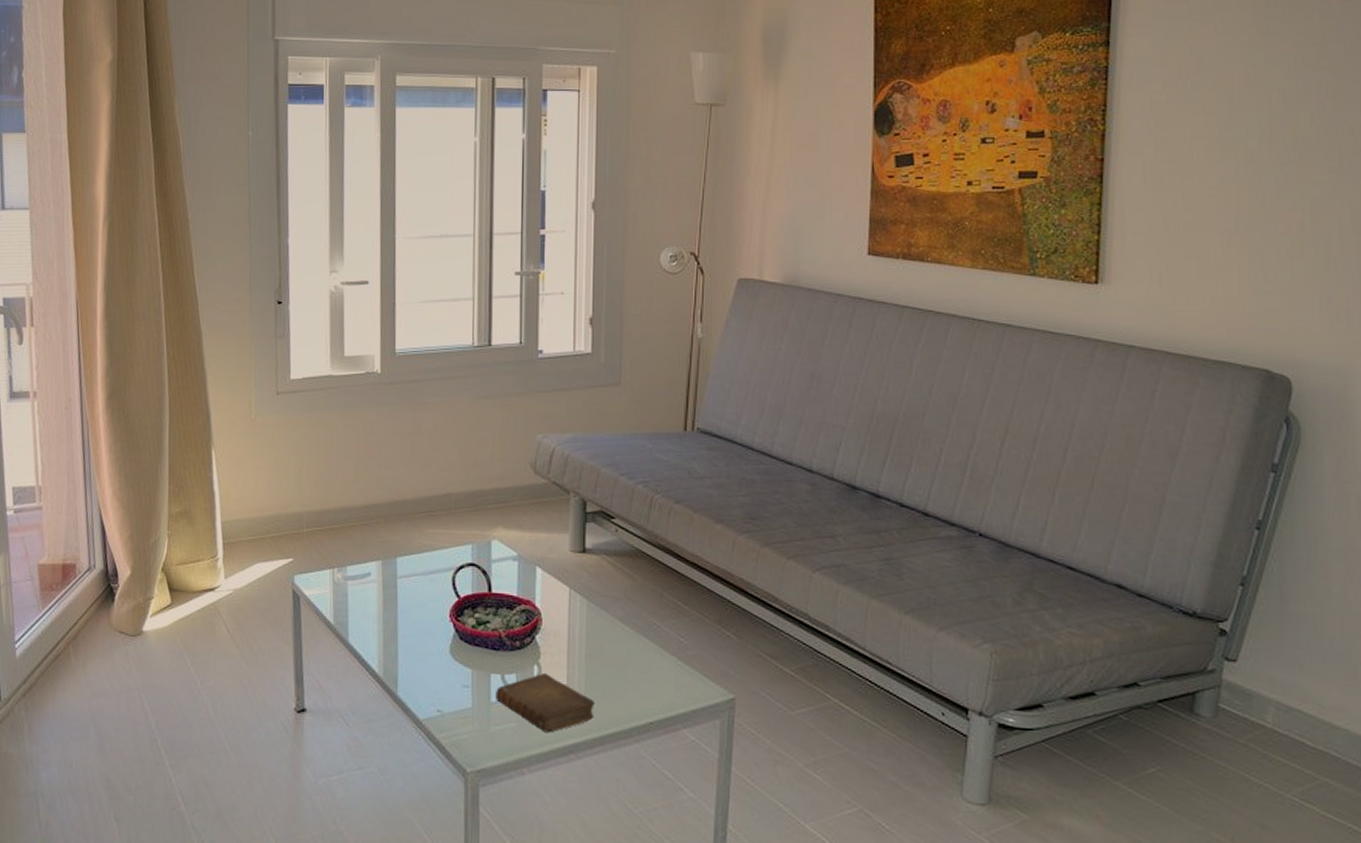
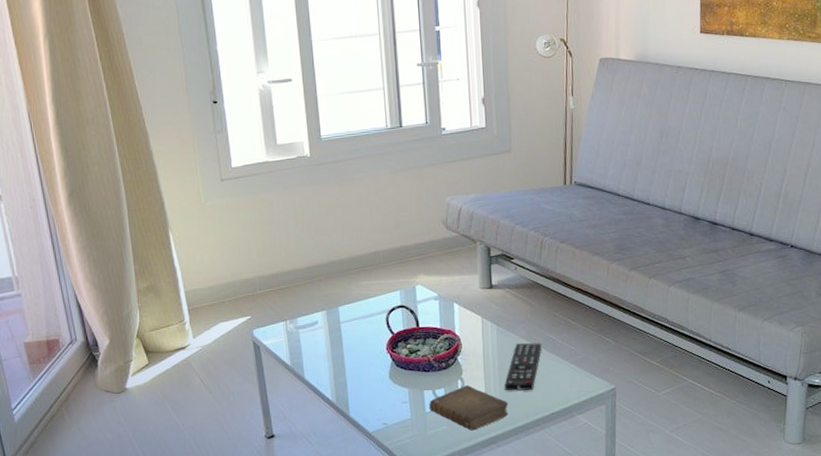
remote control: none [592,625,643,688] -> present [504,342,542,391]

